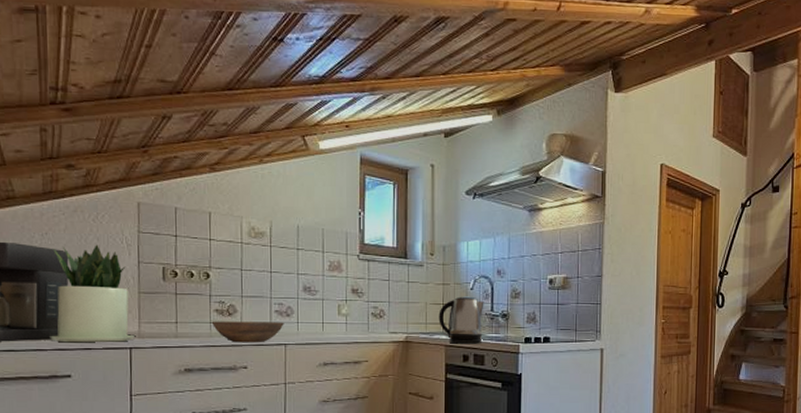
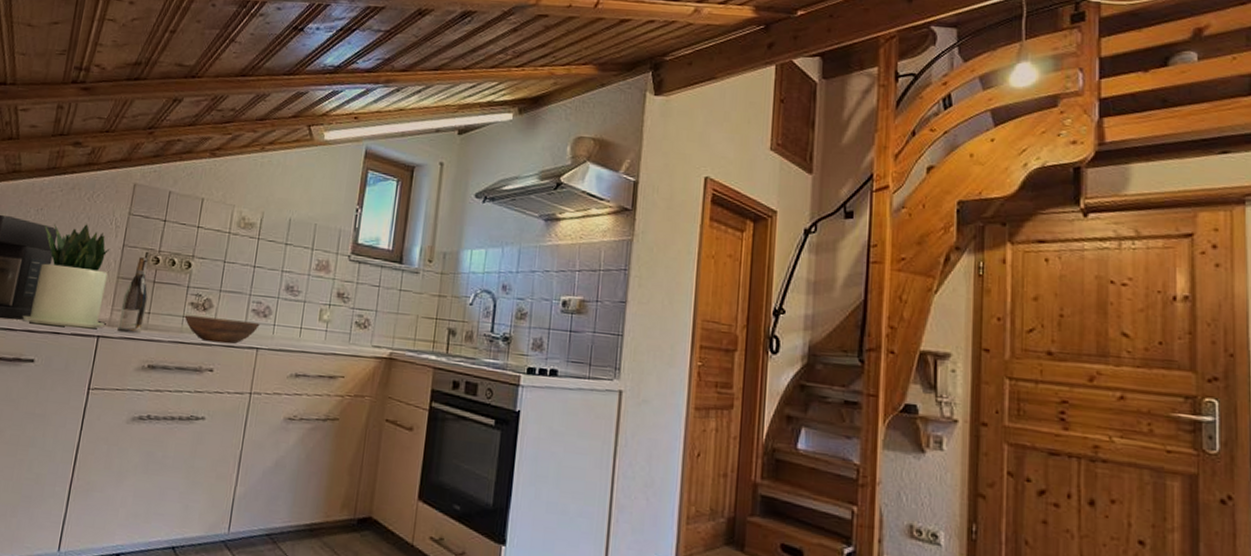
wine bottle: none [147,272,173,342] -> present [117,257,148,334]
kettle: present [439,296,484,344] -> none [429,311,484,370]

